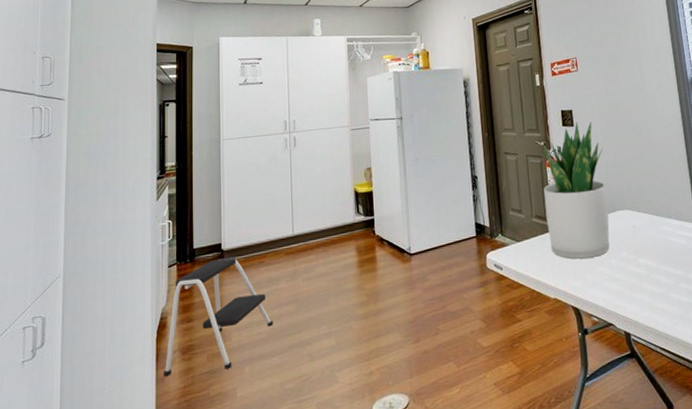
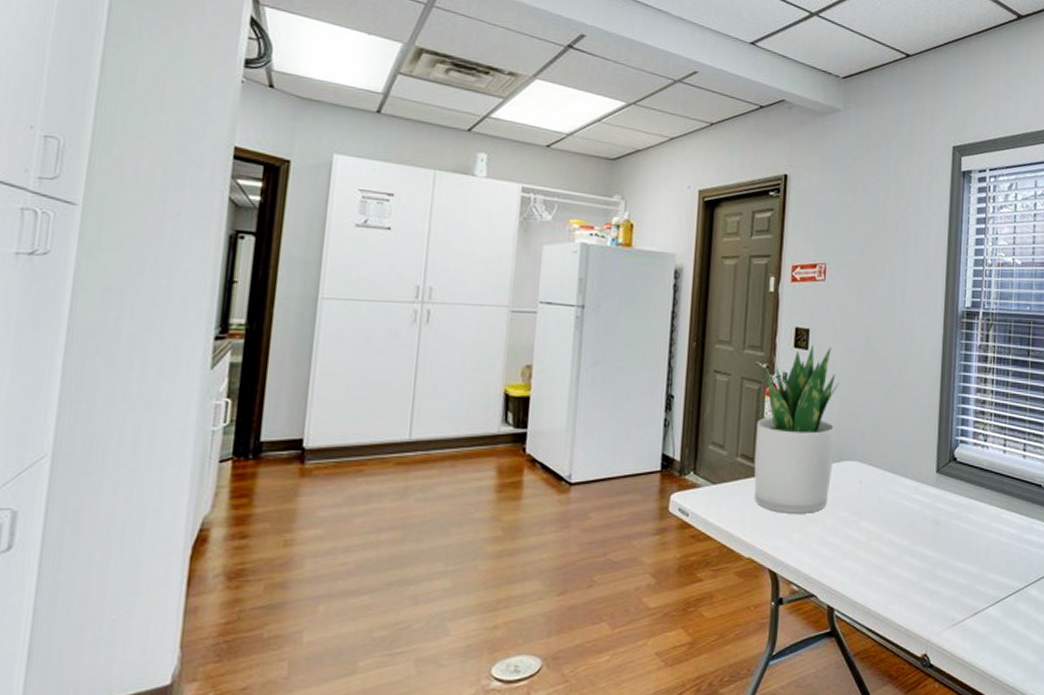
step stool: present [164,257,273,376] -> none [196,459,367,606]

